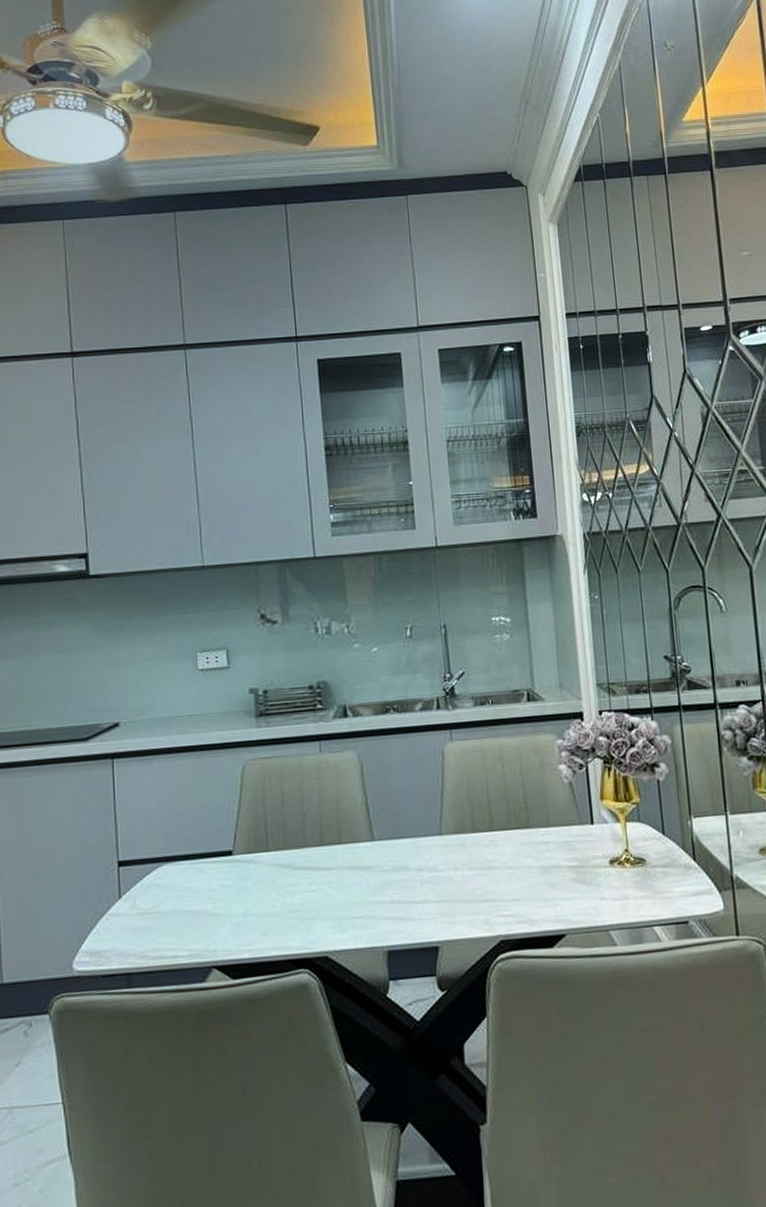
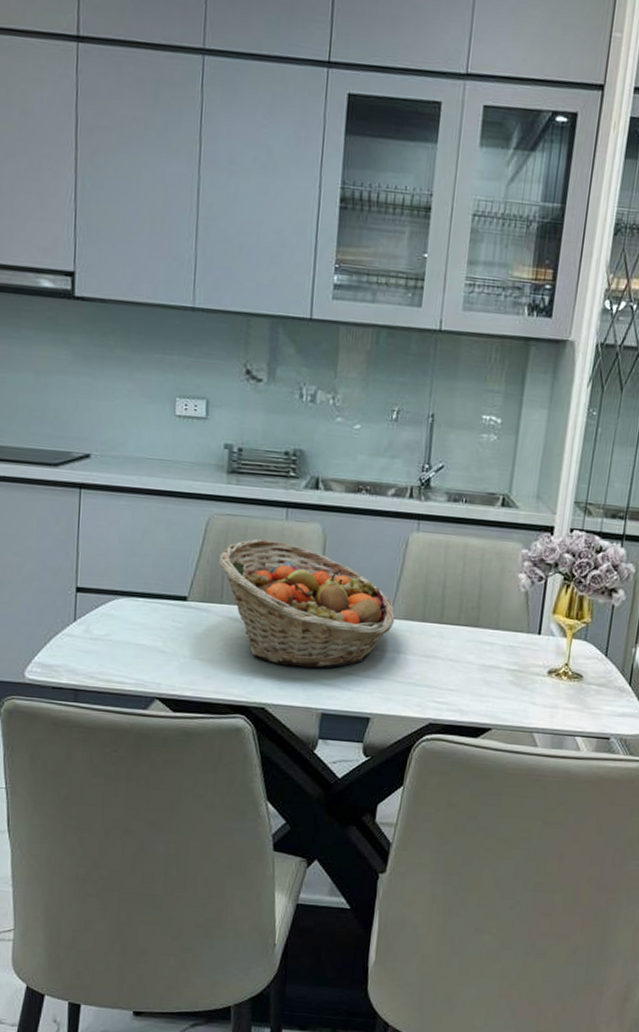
fruit basket: none [259,776,445,906] -> present [219,539,396,669]

